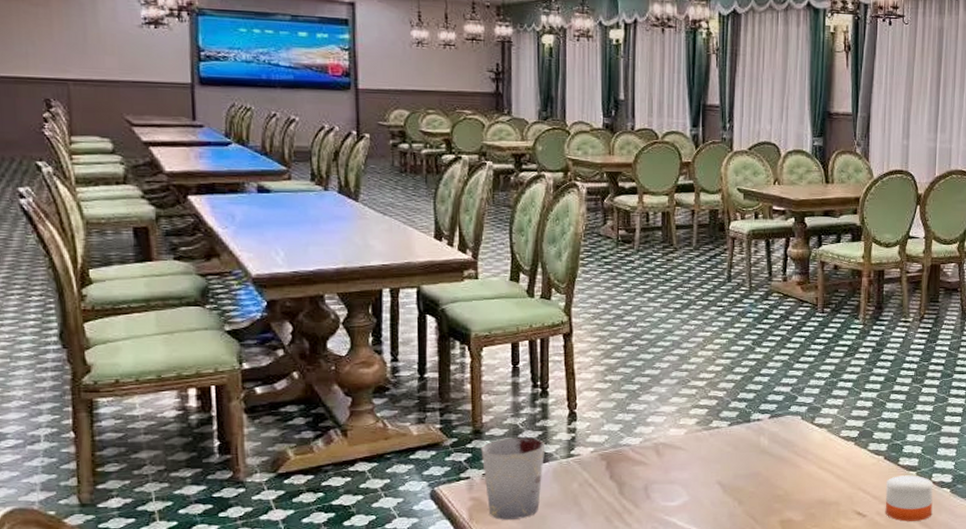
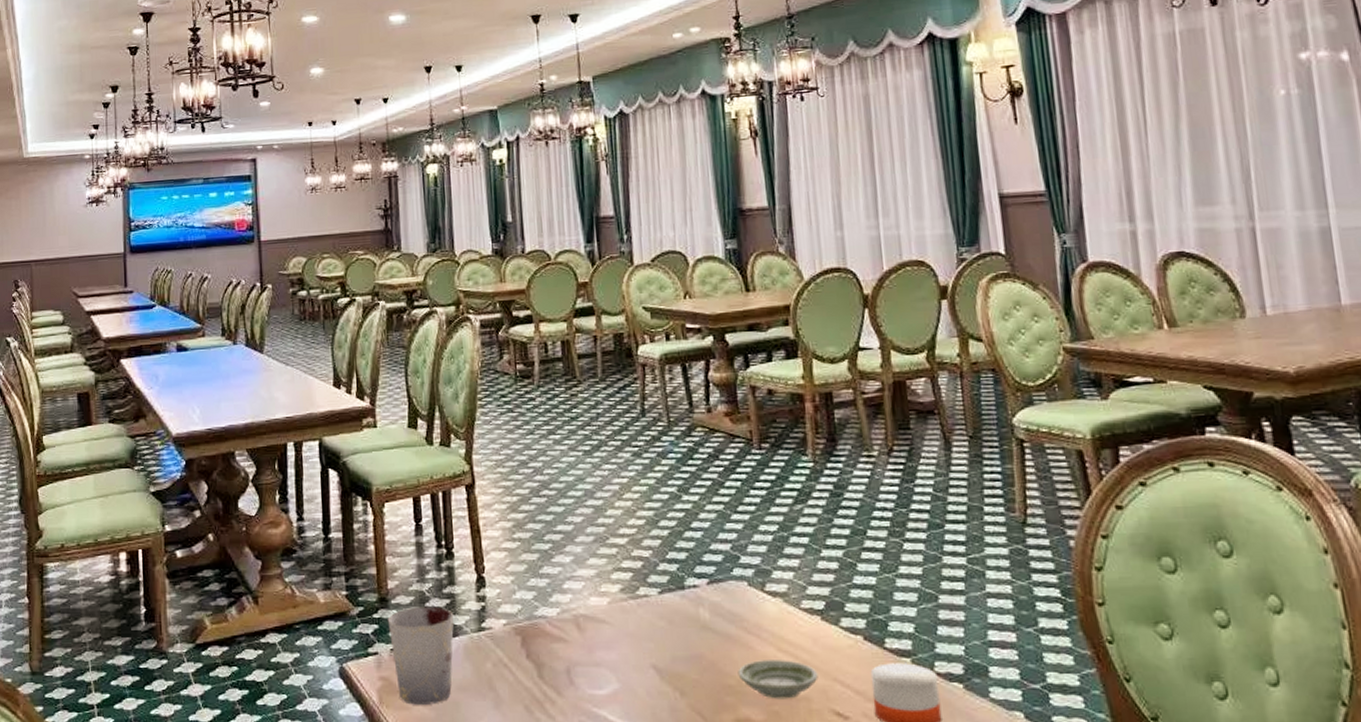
saucer: none [786,475,847,505] -> present [737,660,818,699]

